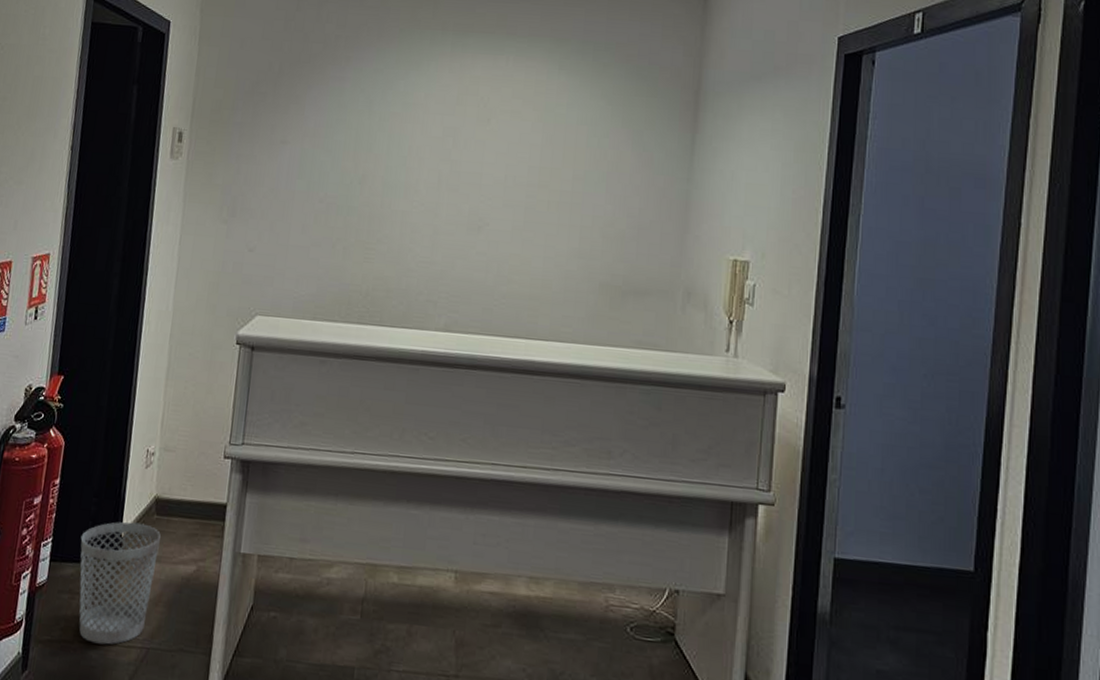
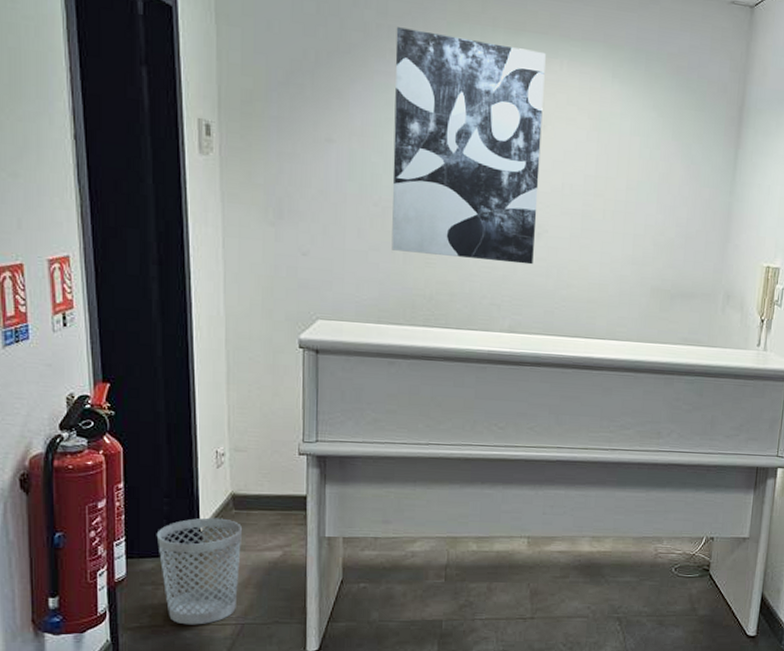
wall art: none [332,37,492,260] -> present [391,27,546,265]

